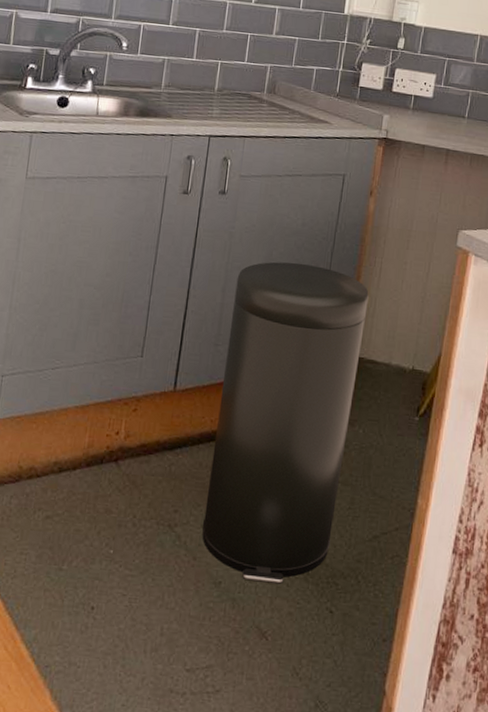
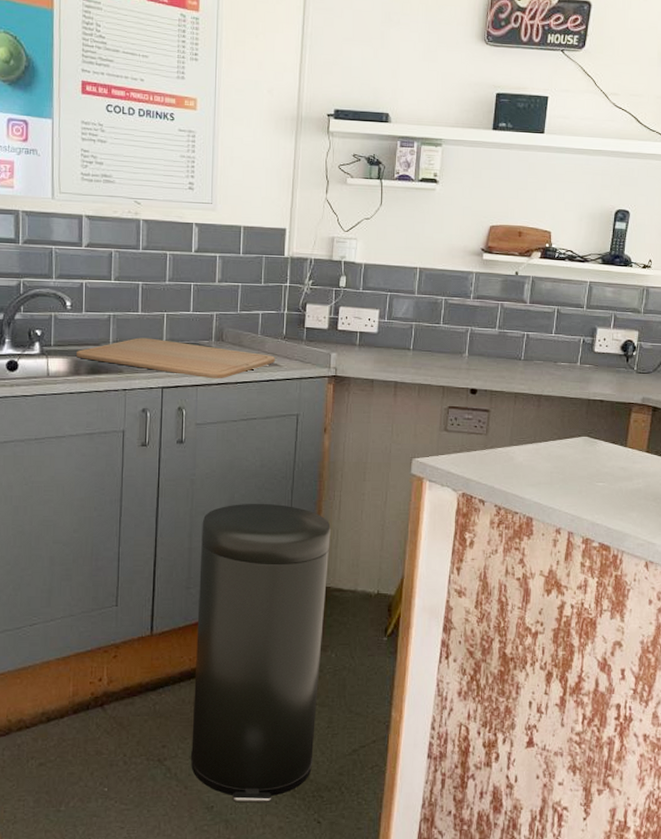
chopping board: none [126,83,326,132] -> present [75,337,275,379]

